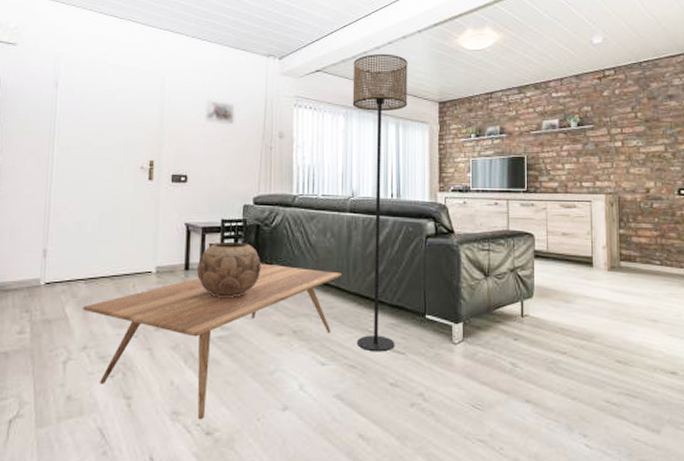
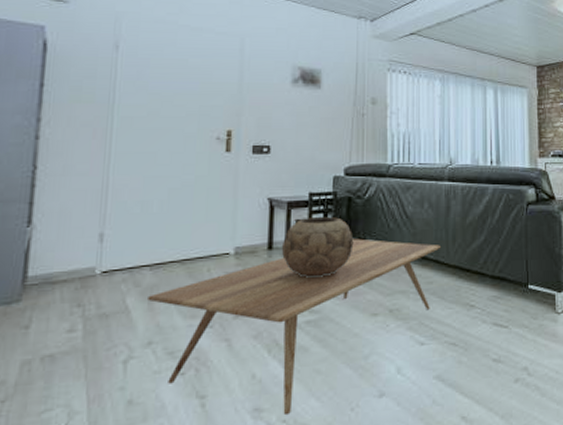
floor lamp: present [352,53,408,352] -> none [449,16,506,327]

